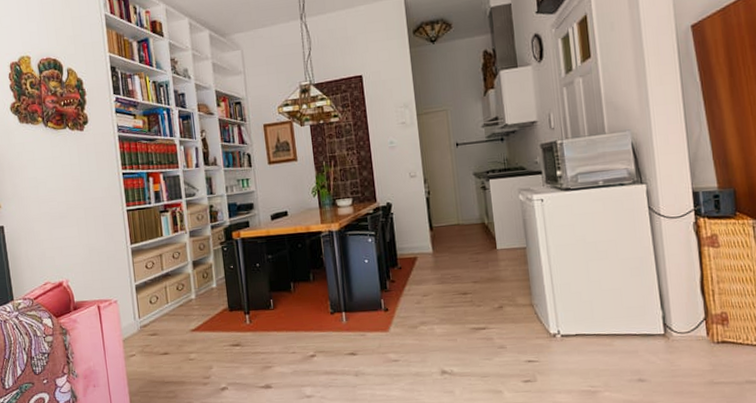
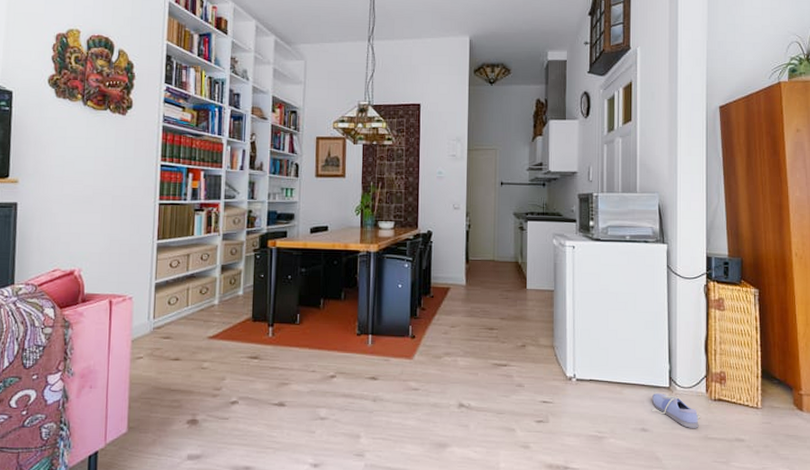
shoe: none [646,340,703,375] -> present [652,392,700,428]

